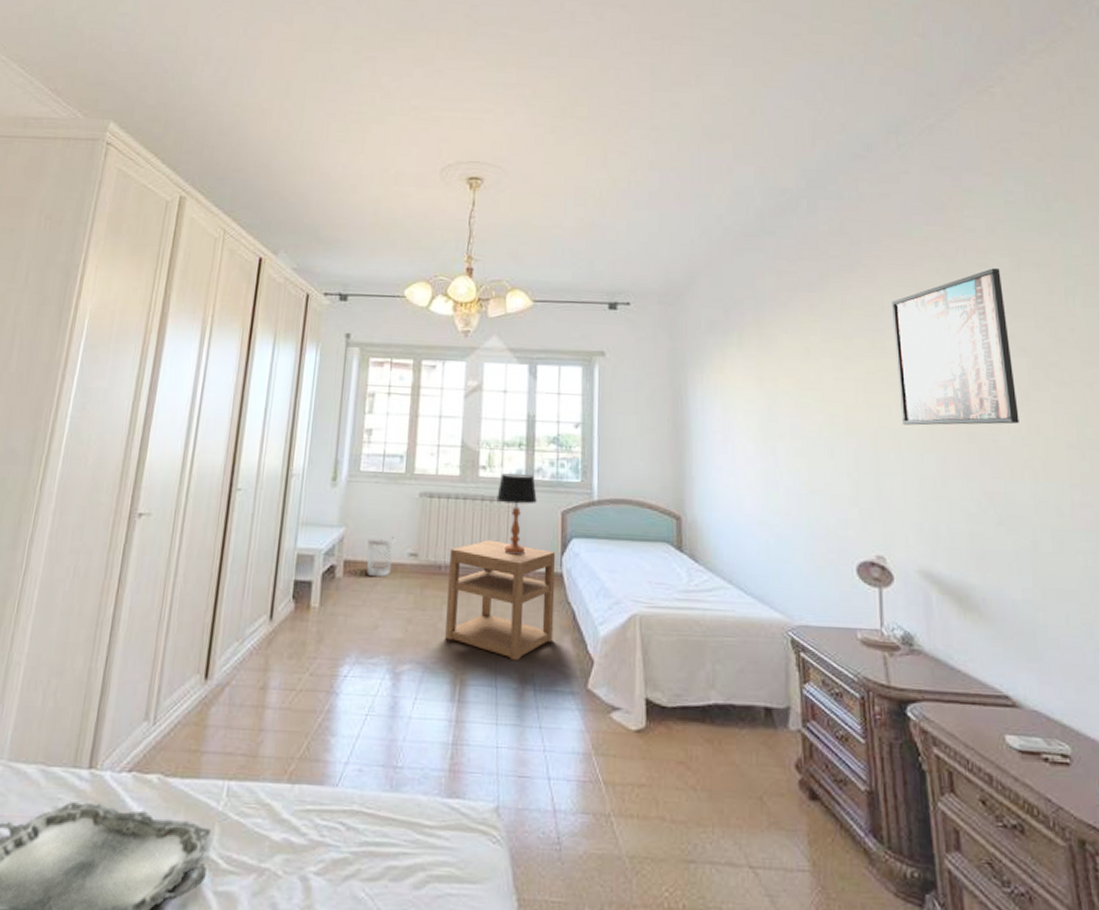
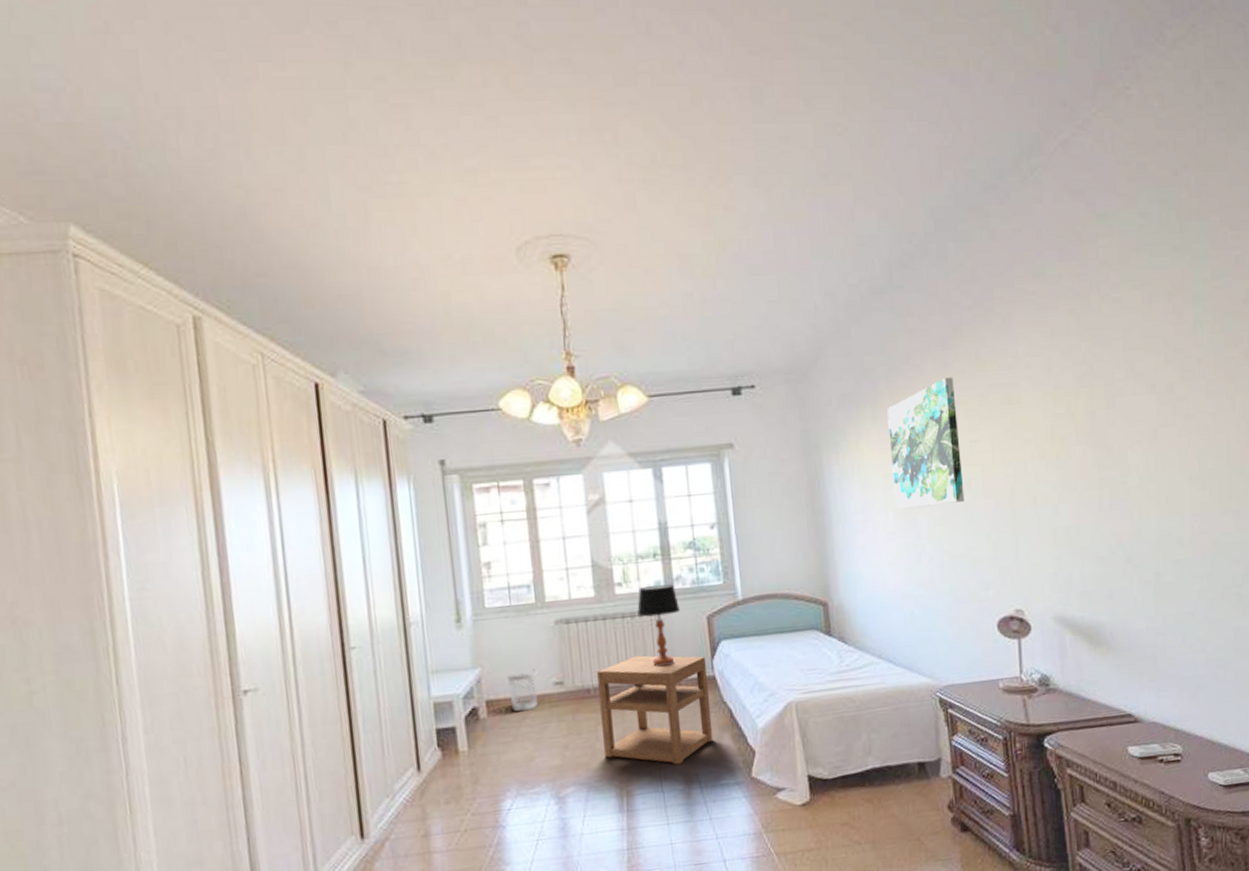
wall art: none [753,317,826,437] -> present [887,377,965,511]
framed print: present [892,268,1019,426] -> none [1026,302,1147,479]

